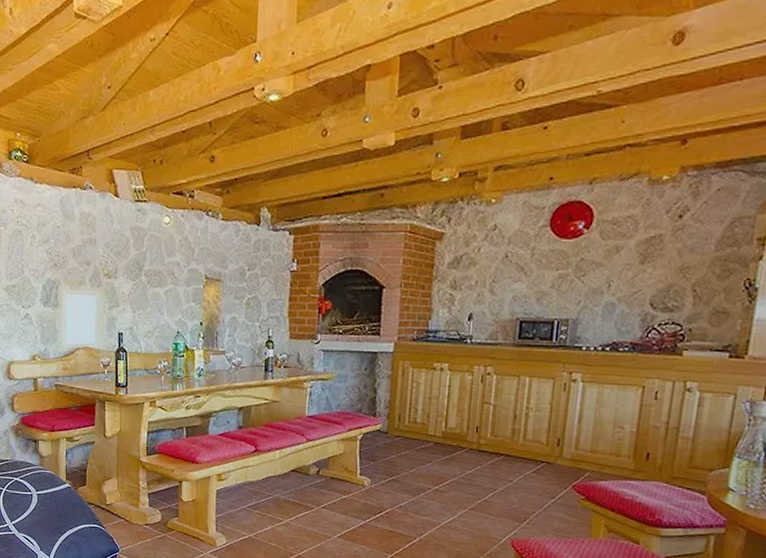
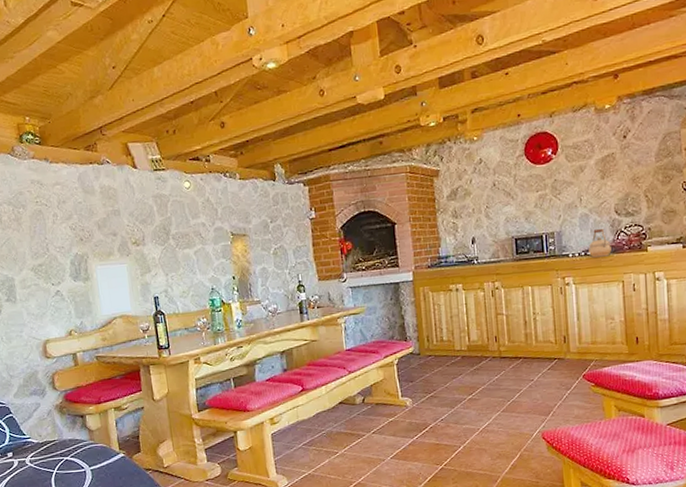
kettle: none [607,321,638,355] -> present [588,228,612,258]

